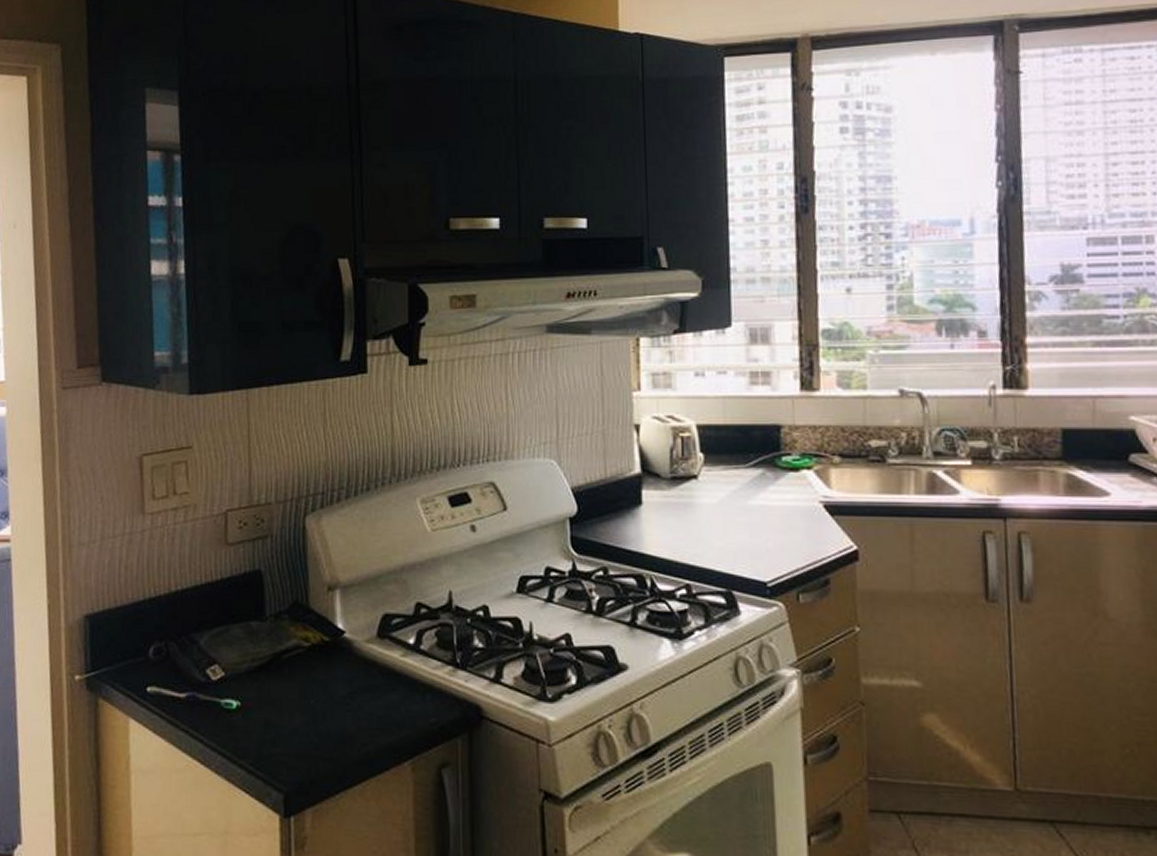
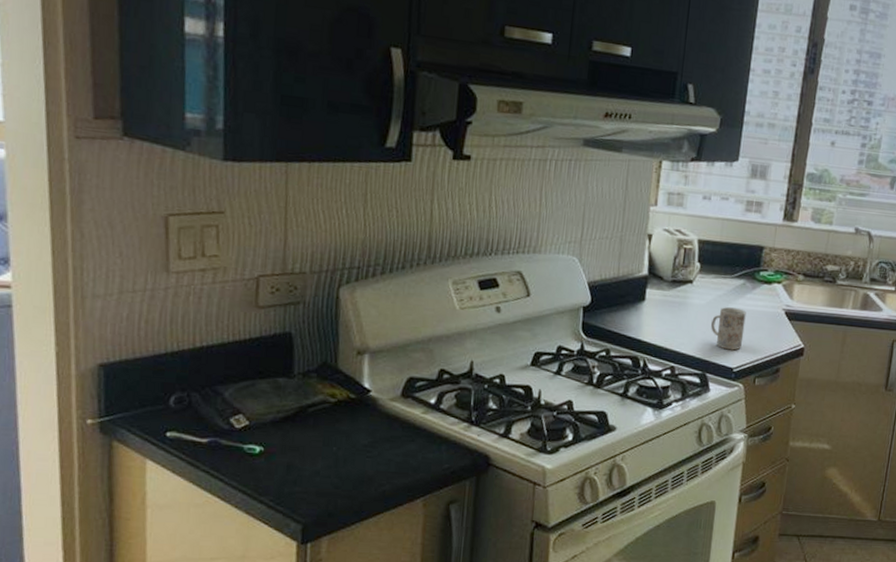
mug: none [728,505,774,559] -> present [710,307,746,351]

